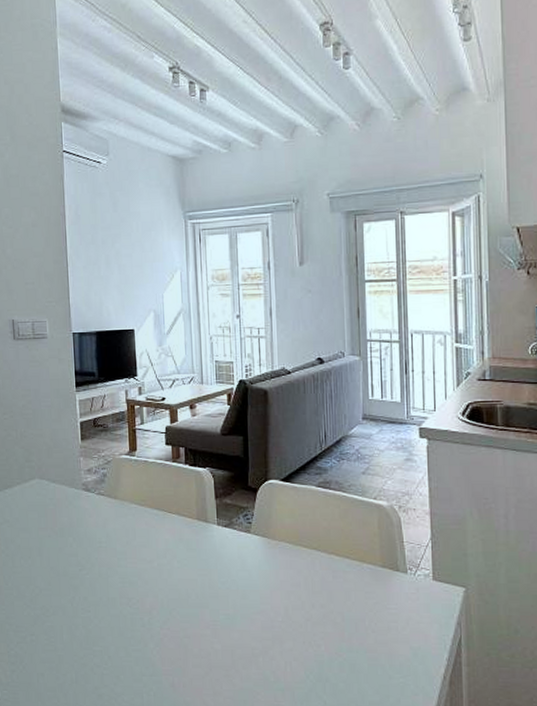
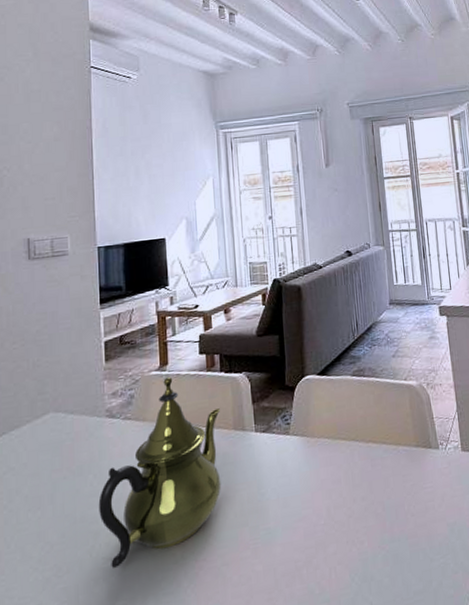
teapot: none [77,462,185,619] -> present [98,376,222,568]

